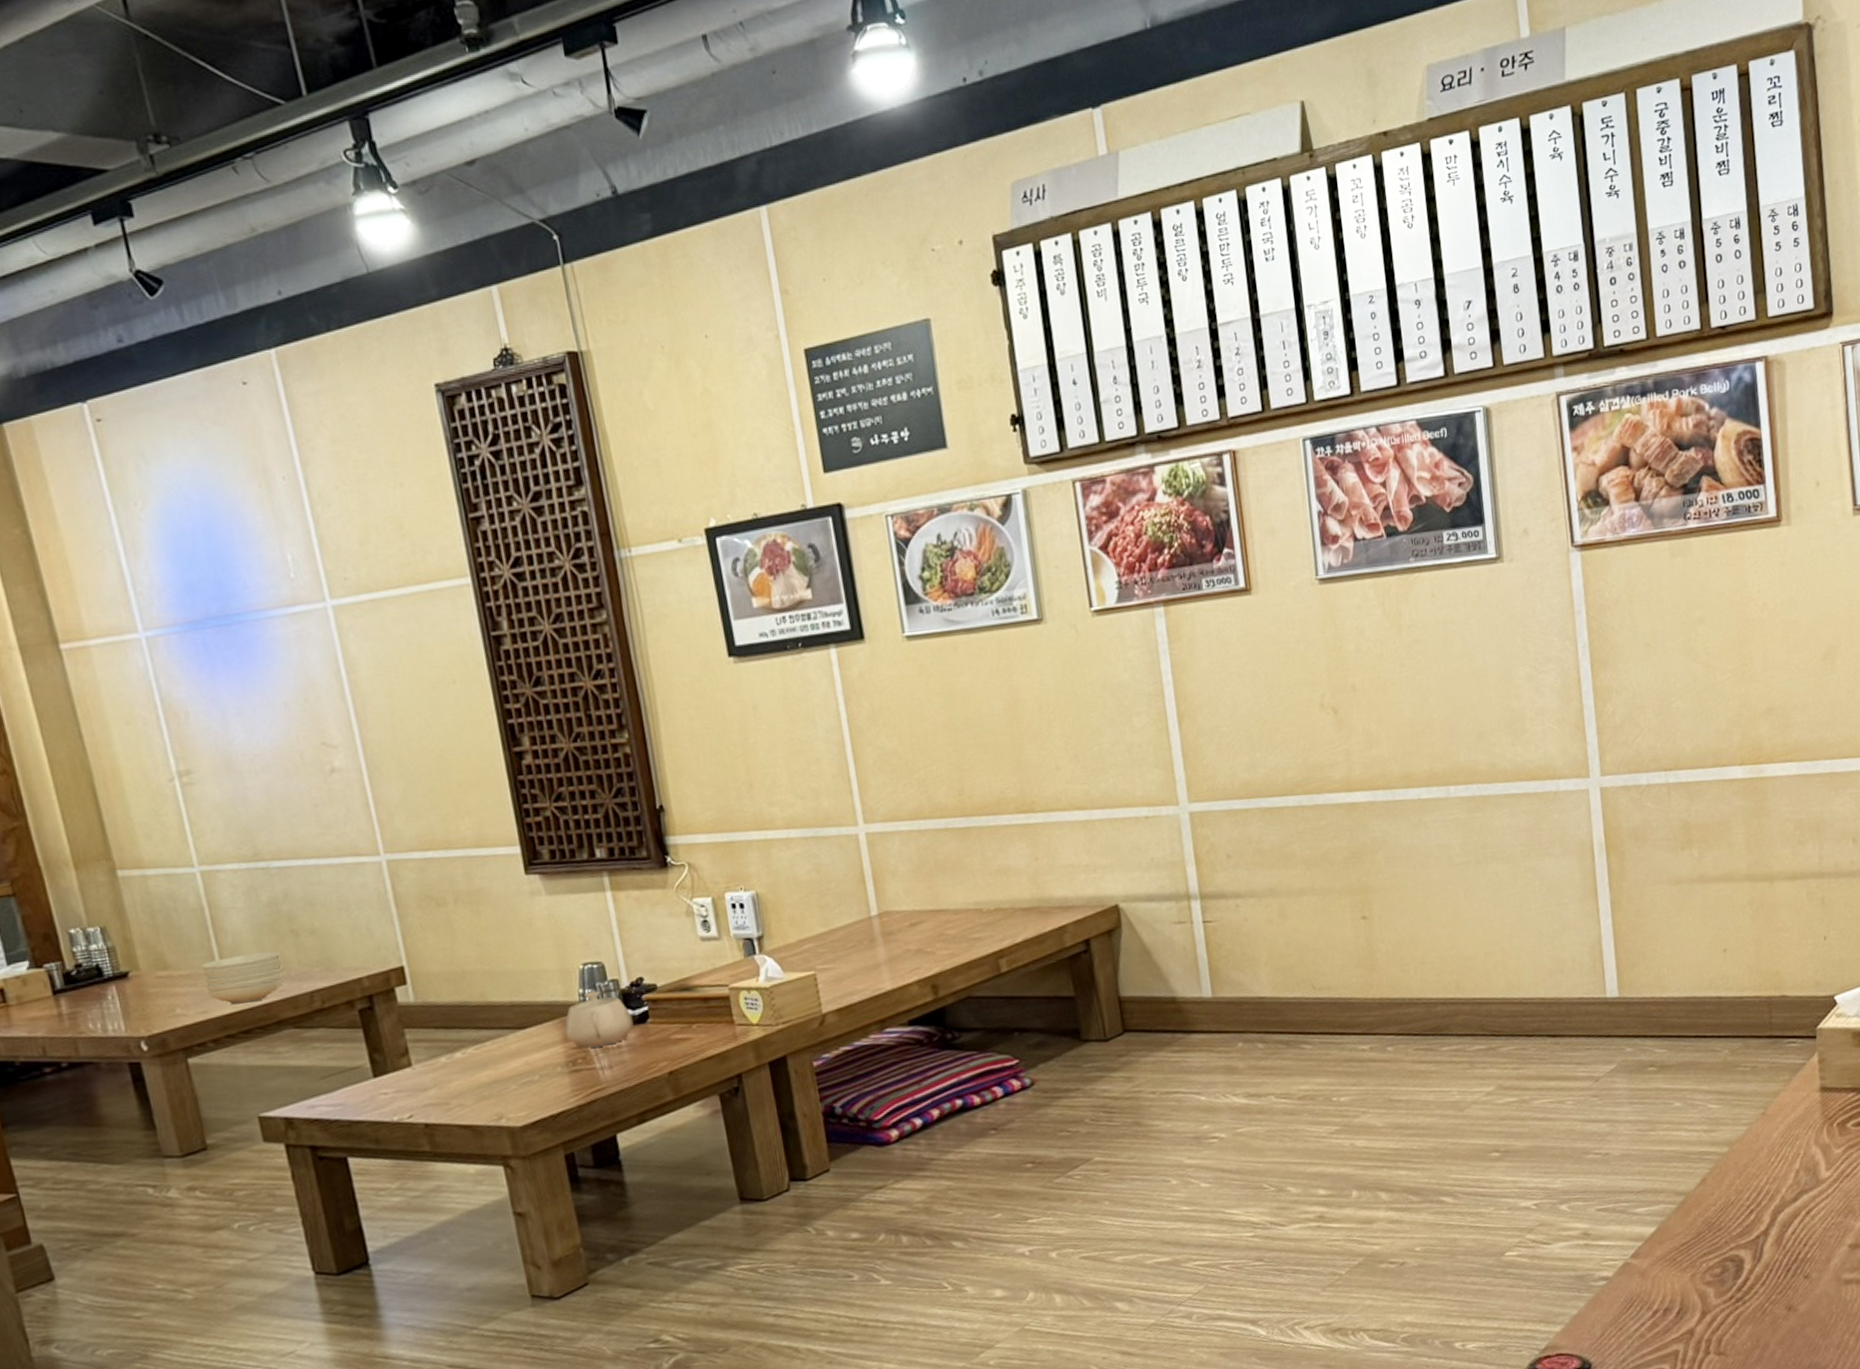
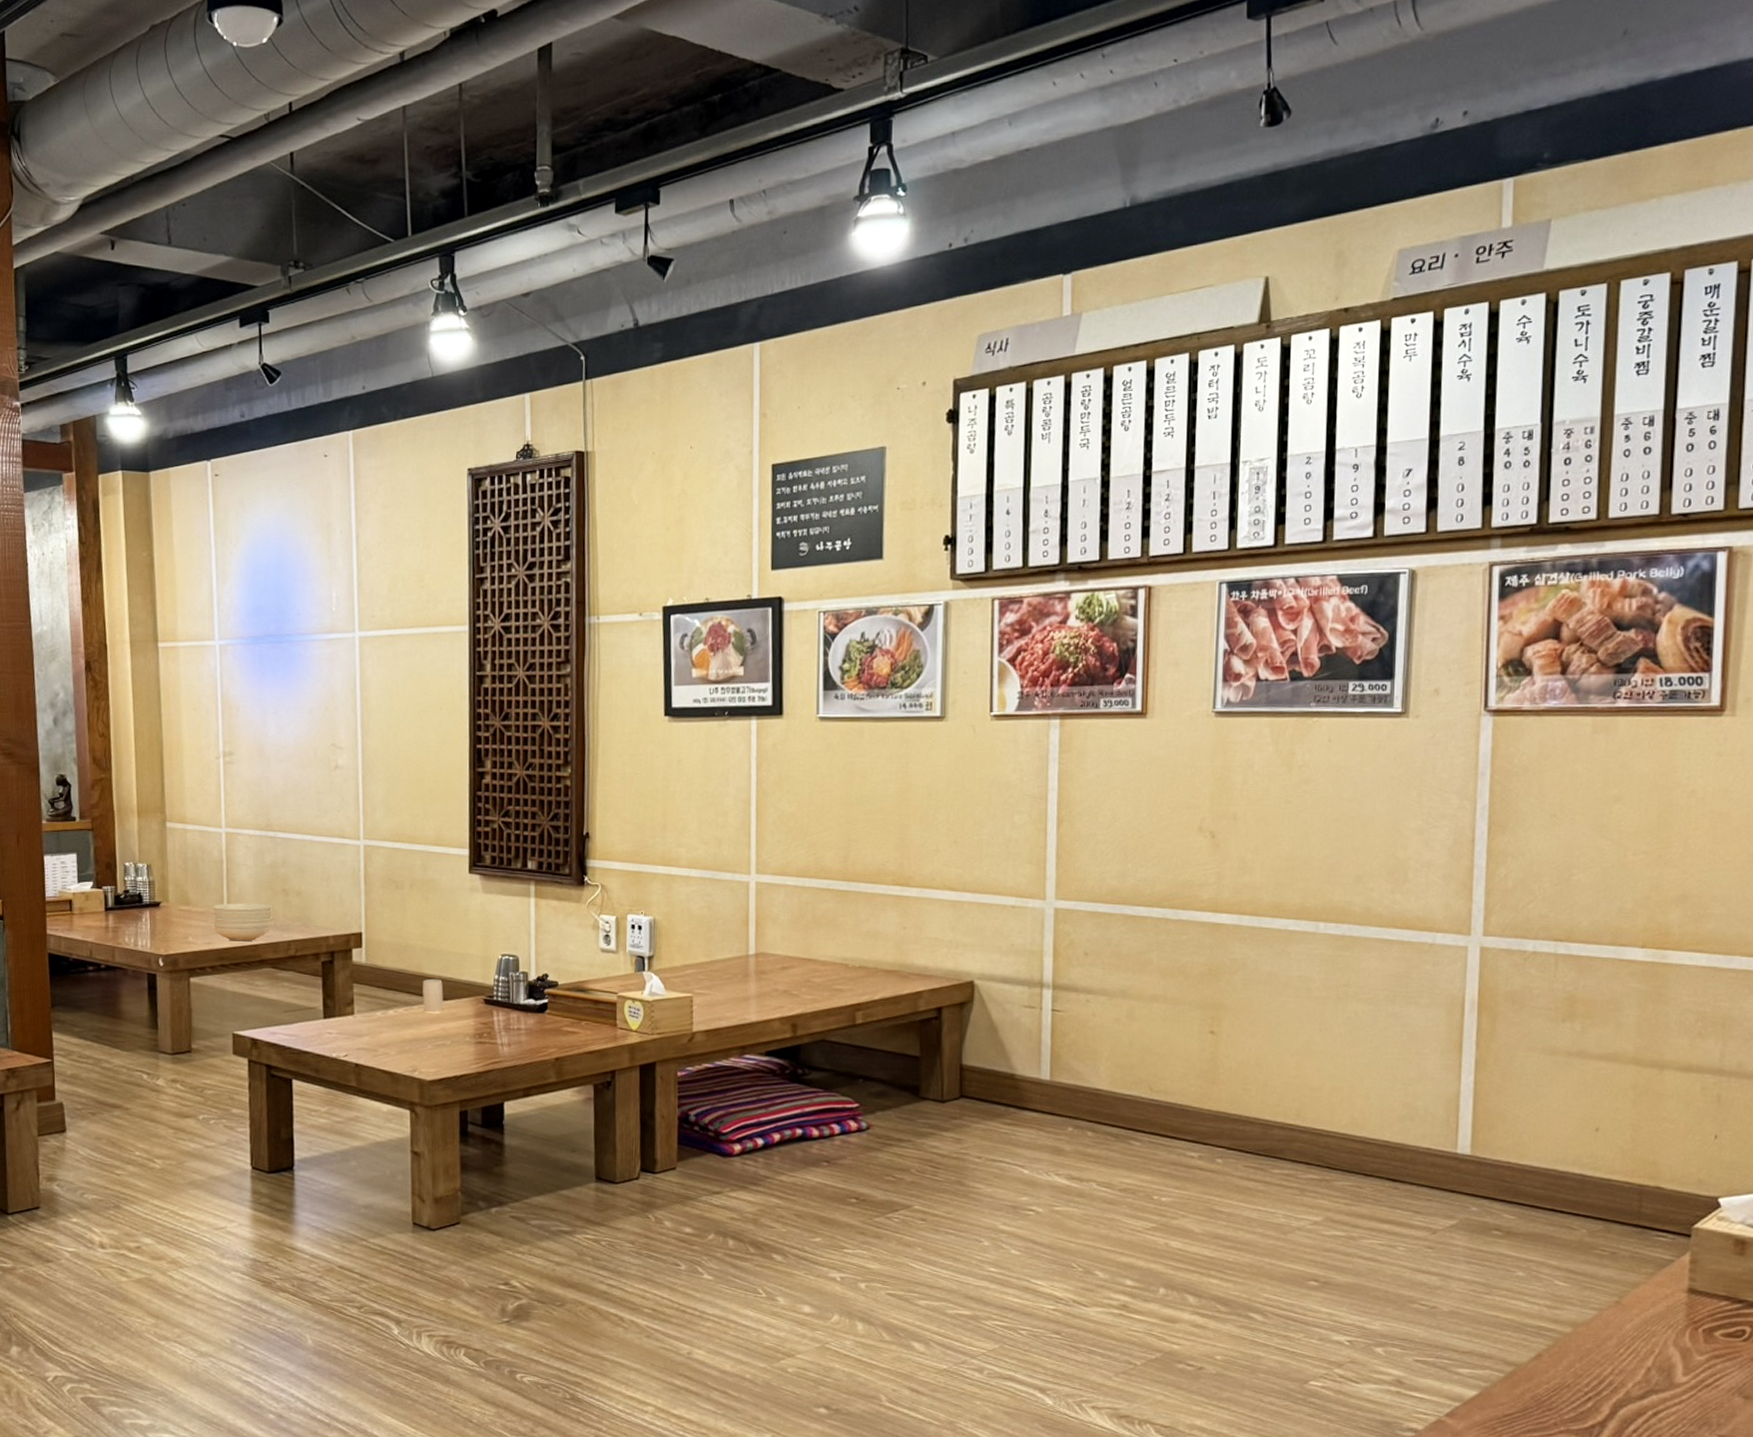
cup: none [491,1005,523,1048] -> present [422,978,444,1013]
teapot: present [564,990,634,1049] -> none [478,978,534,1026]

